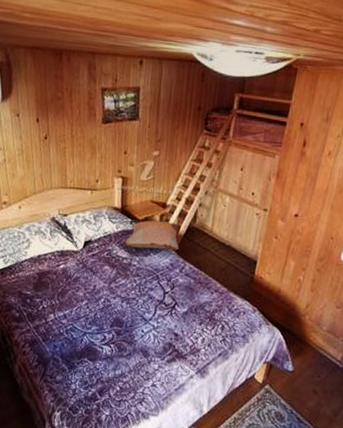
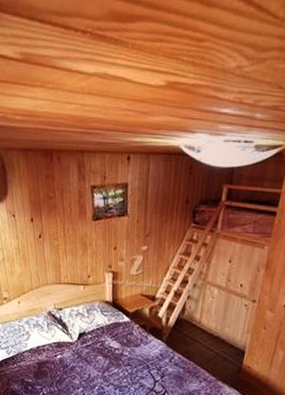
decorative pillow: present [124,220,180,250] -> none [116,312,169,341]

